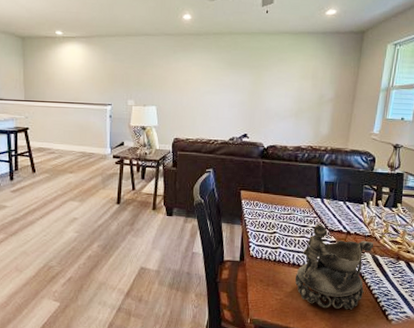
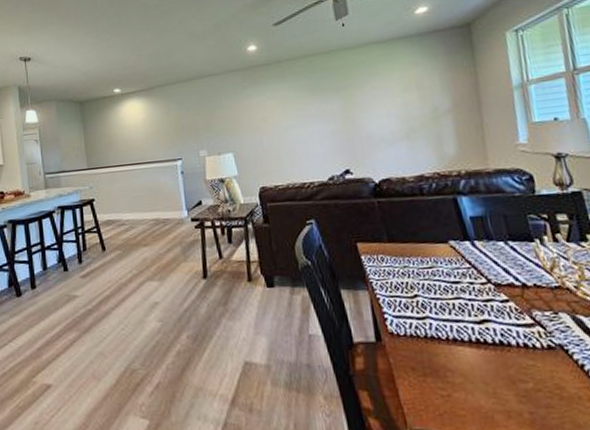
decorative bowl: present [294,224,374,310] -> none [461,278,576,407]

